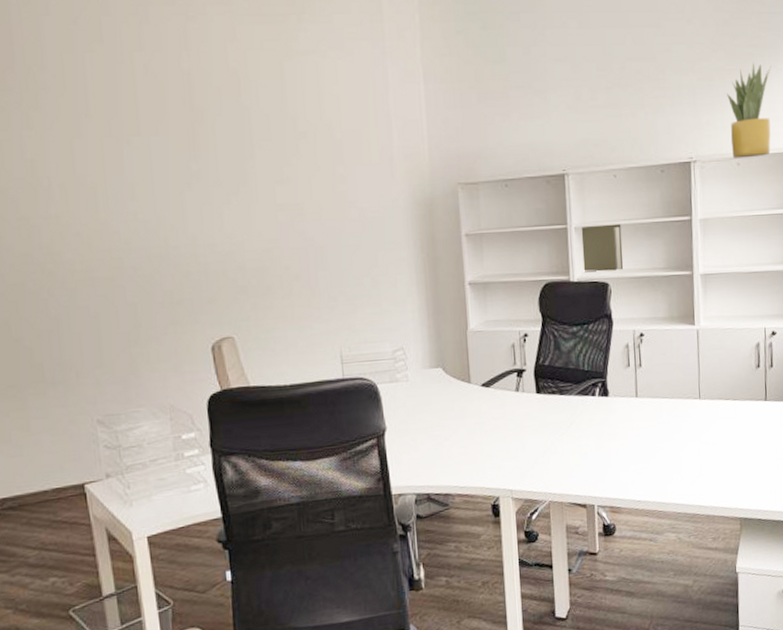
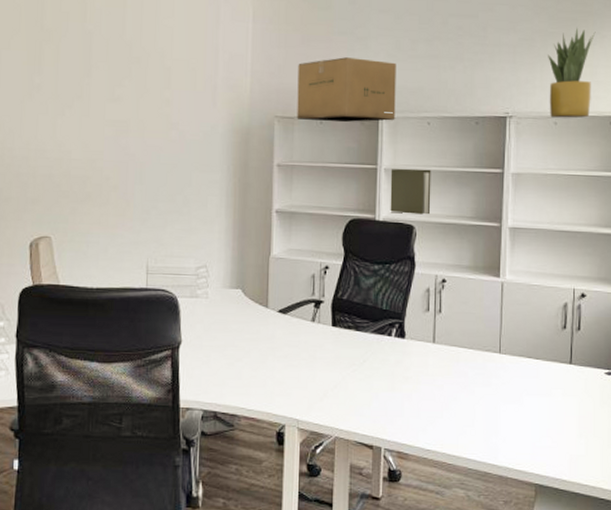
box: none [477,113,581,184] -> present [297,57,396,123]

